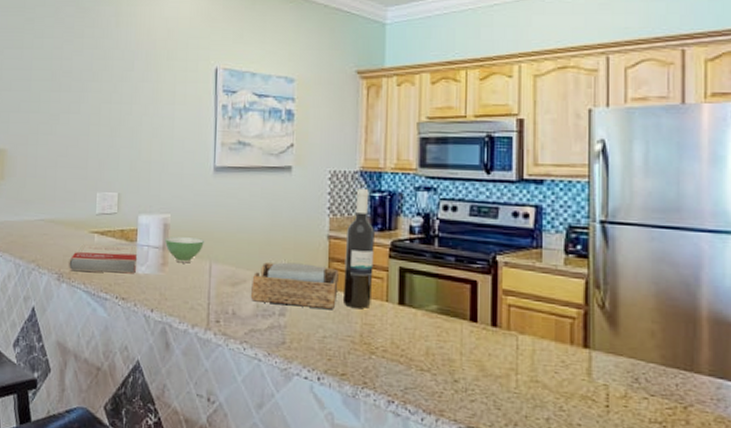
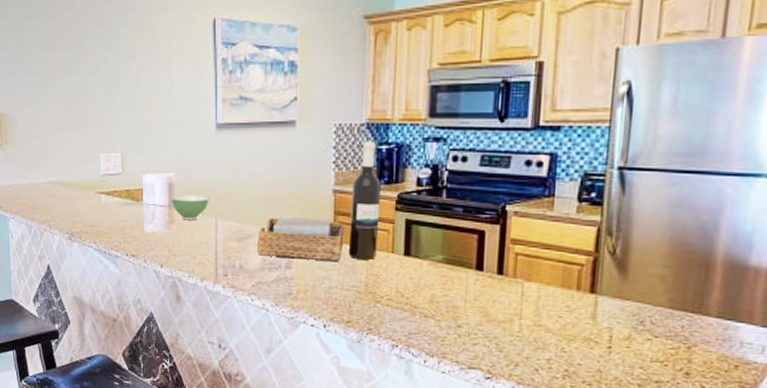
book: present [68,243,137,273] -> none [77,204,144,232]

